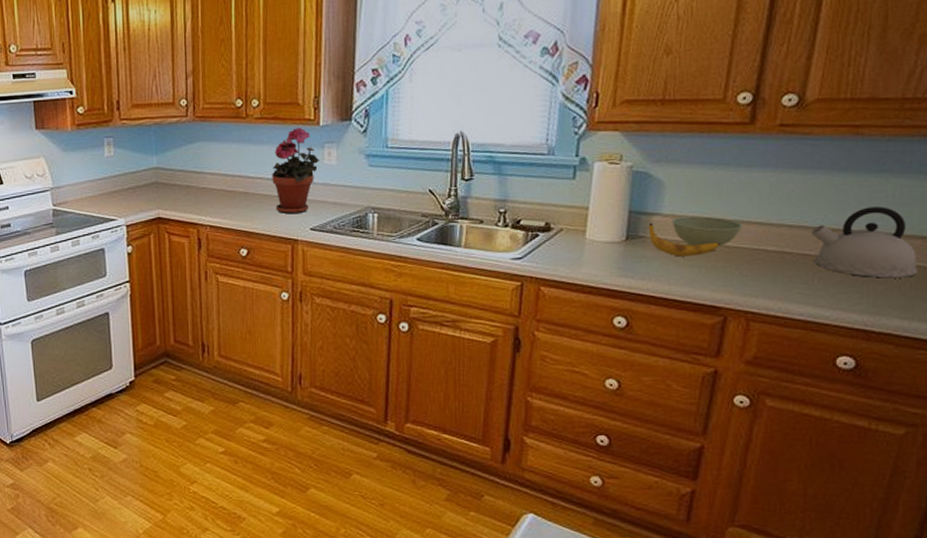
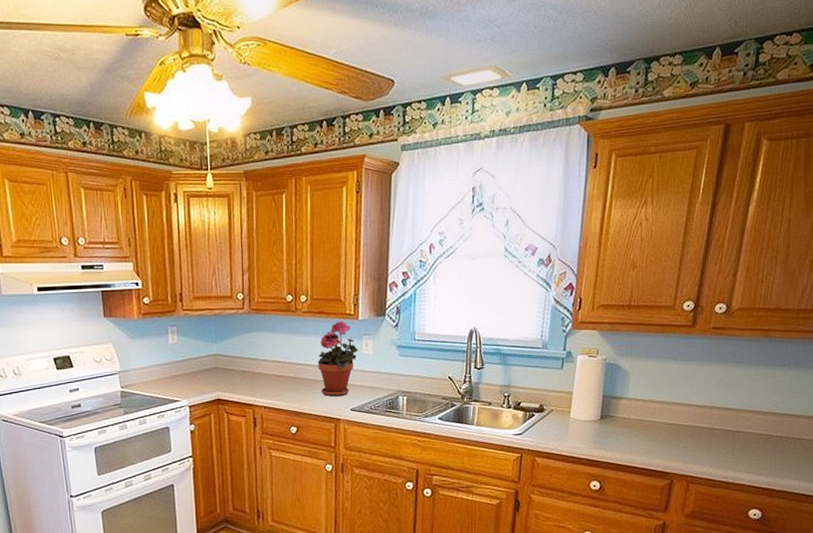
banana: present [648,222,720,257] -> none [617,405,669,433]
bowl: present [671,216,743,252] -> none [634,400,686,428]
kettle: present [810,206,917,278] -> none [733,393,805,449]

